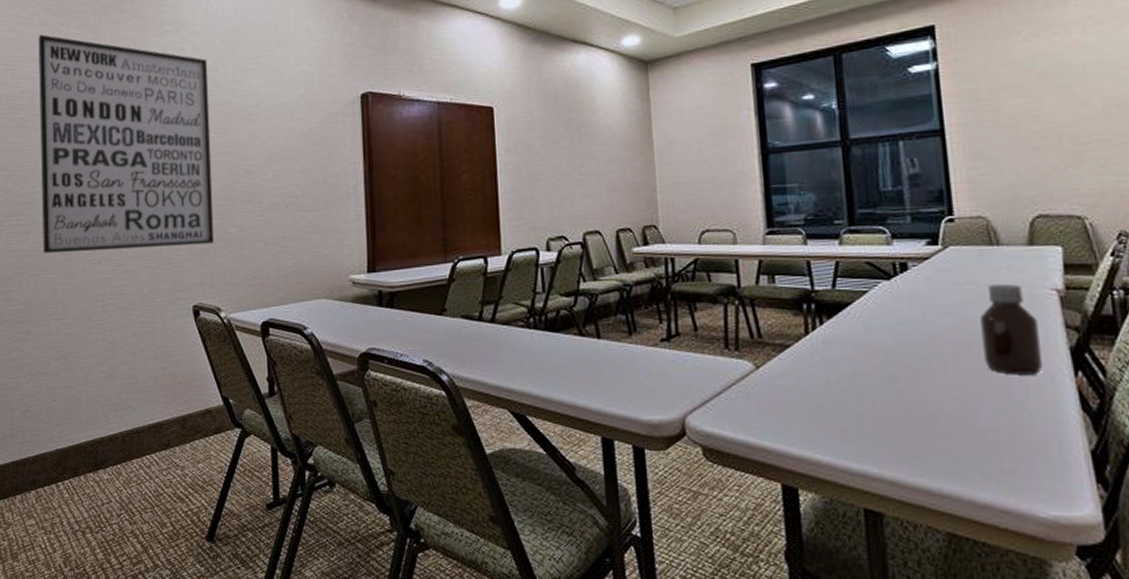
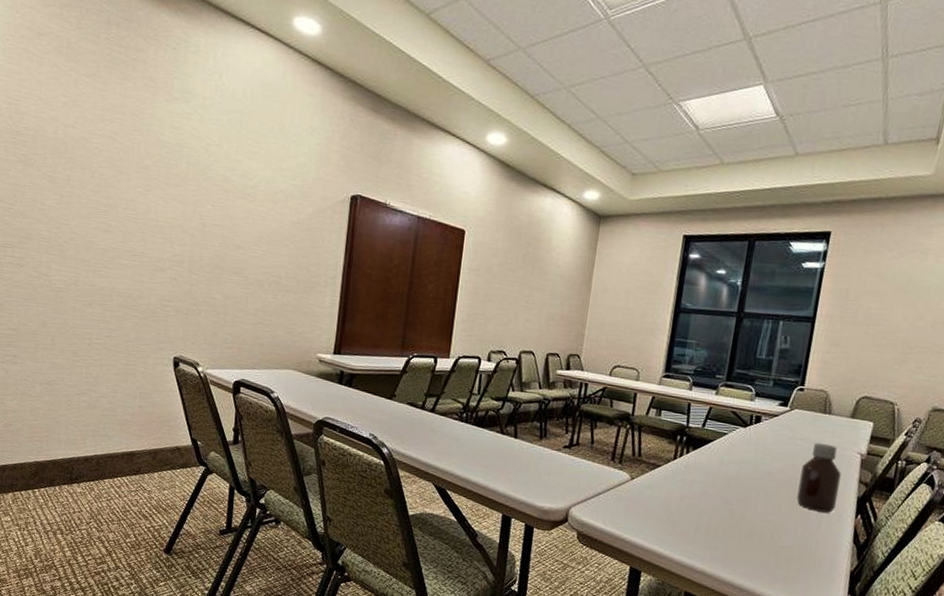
wall art: present [38,34,215,254] -> none [35,75,213,306]

